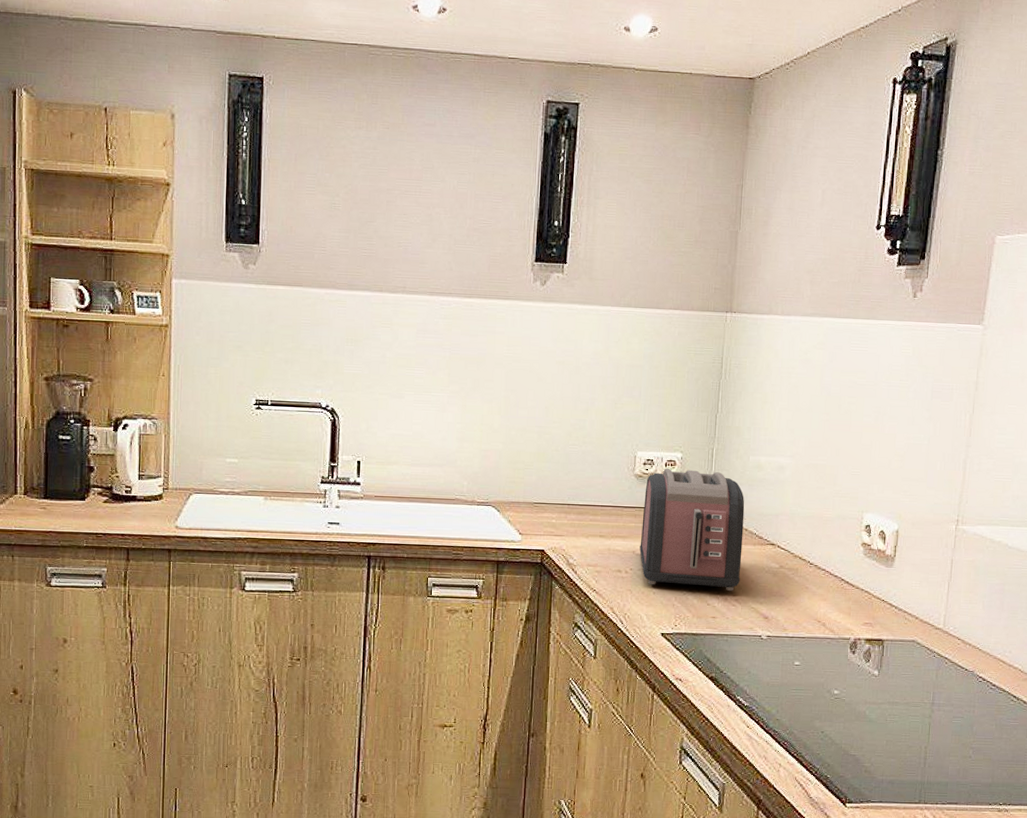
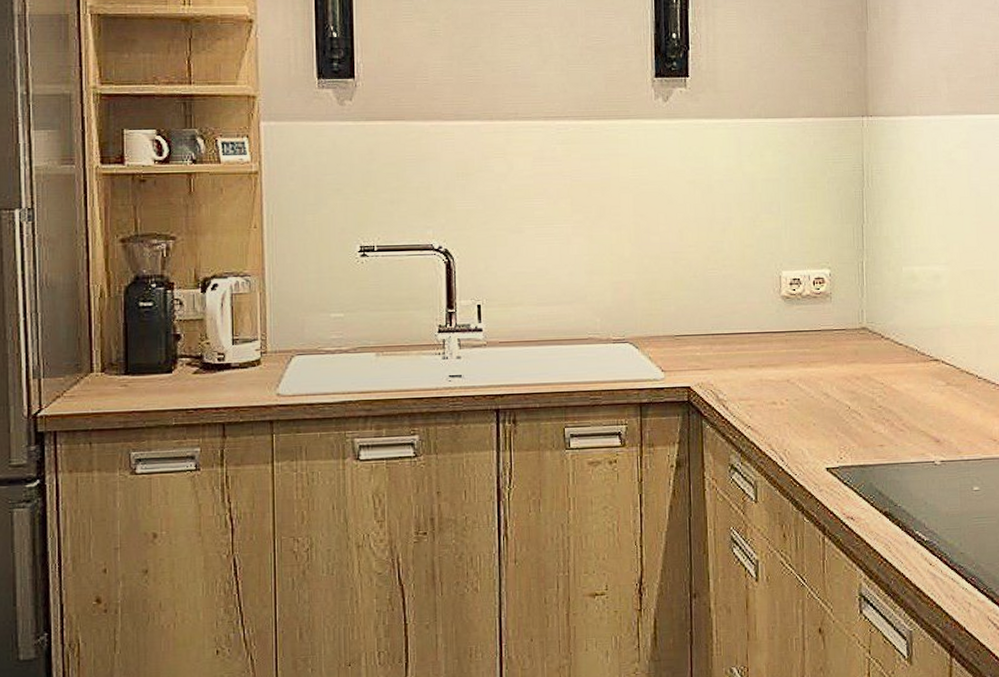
toaster: present [639,469,745,591] -> none [794,286,906,416]

